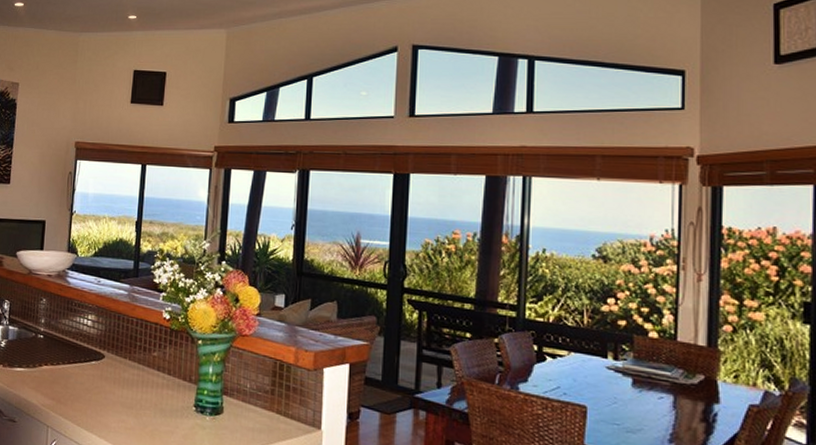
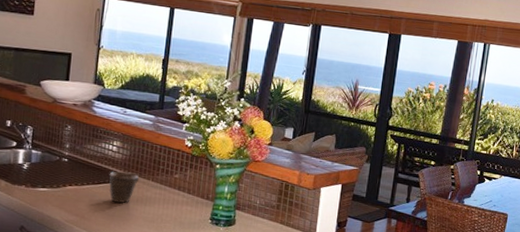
mug: none [84,348,115,386] -> present [109,170,139,203]

